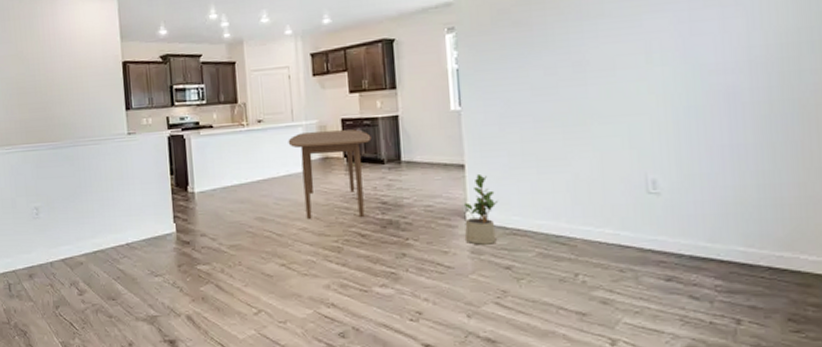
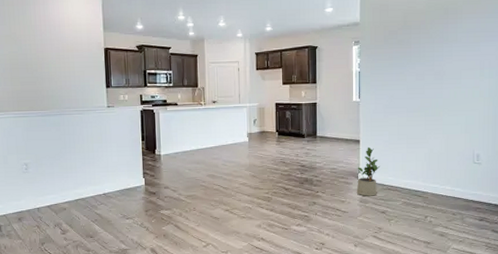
dining table: present [288,129,372,219] -> none [235,111,297,177]

